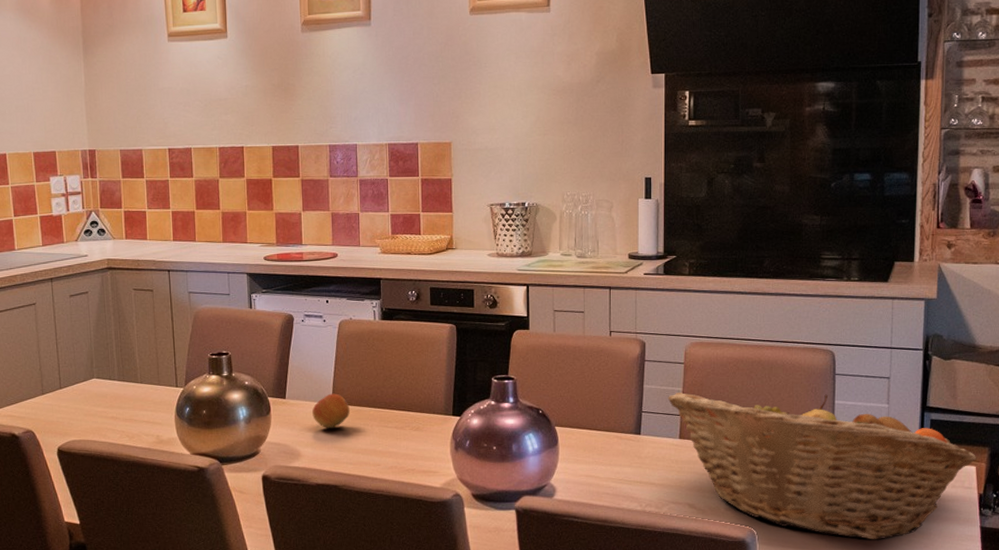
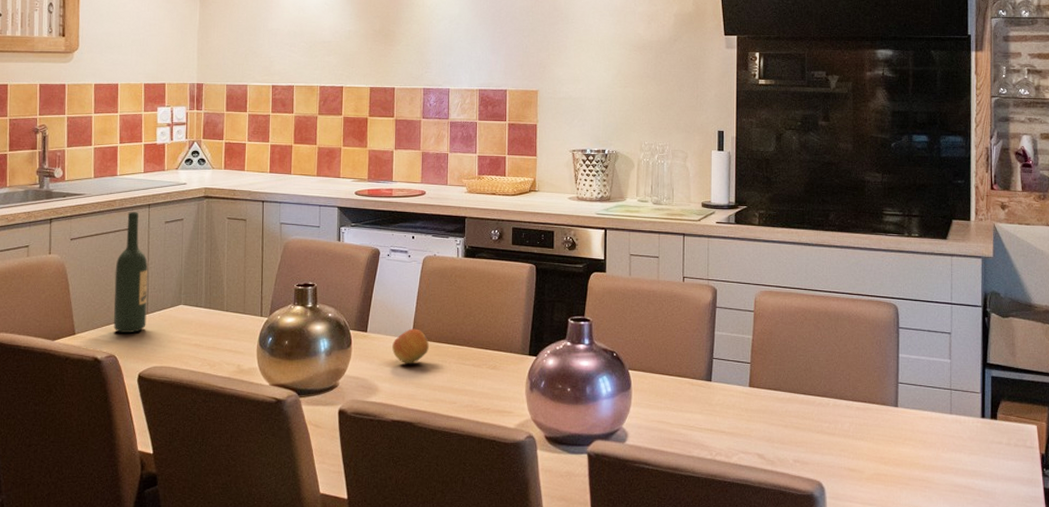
wine bottle: none [23,287,61,409] -> present [114,212,148,334]
fruit basket: present [667,393,977,540] -> none [737,340,1038,498]

